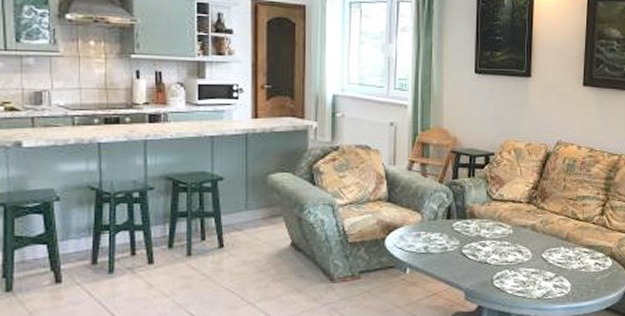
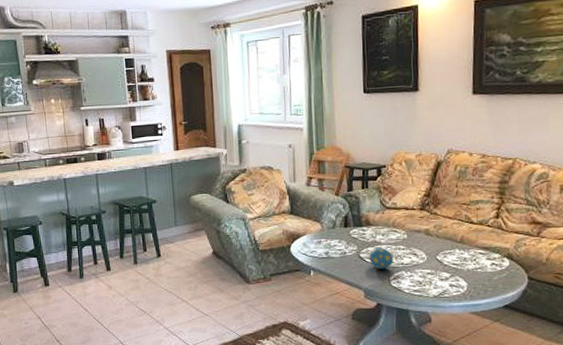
decorative egg: none [472,244,498,268] -> present [369,248,394,270]

